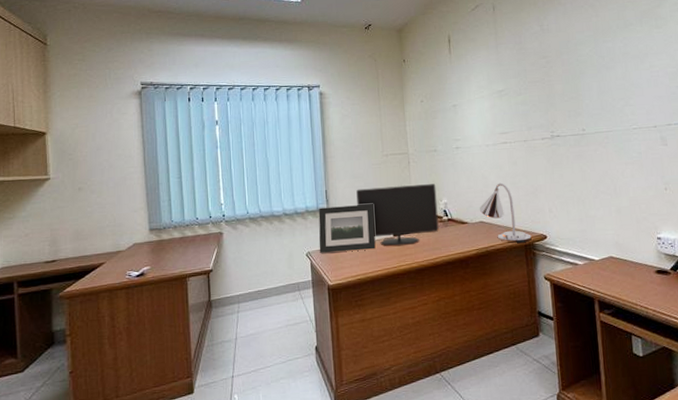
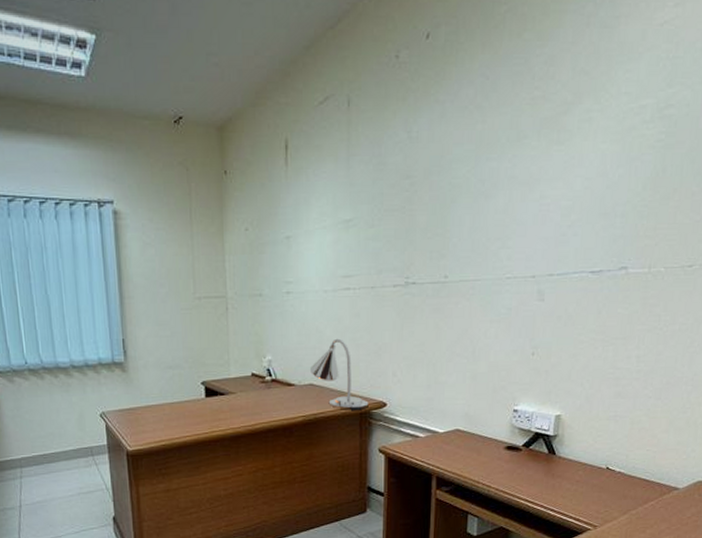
picture frame: present [318,204,376,253] -> none [114,358,184,414]
monitor: present [356,184,439,247] -> none [161,336,260,410]

